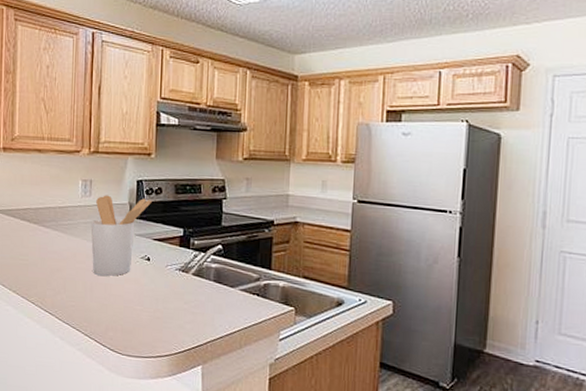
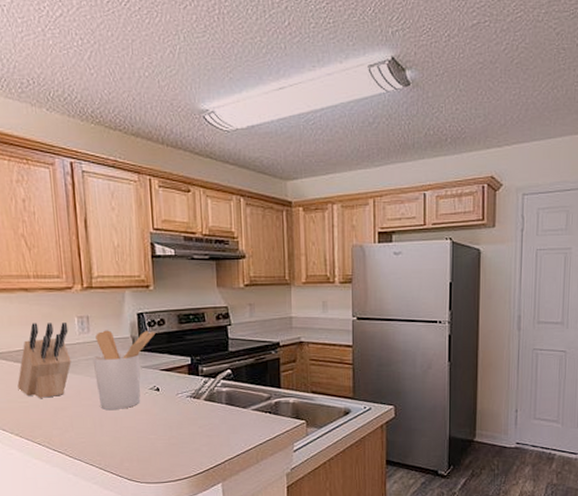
knife block: none [21,183,72,258] -> present [17,323,71,398]

